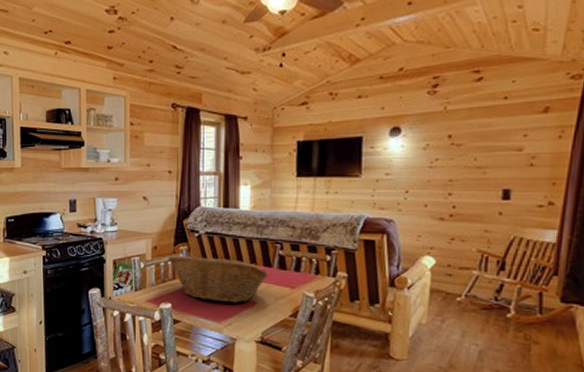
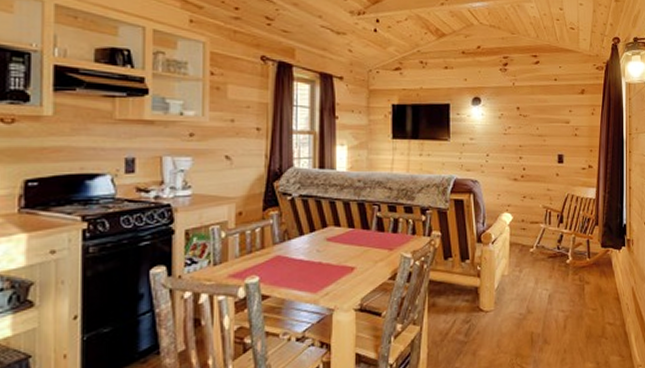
fruit basket: present [168,255,268,303] -> none [256,221,367,271]

